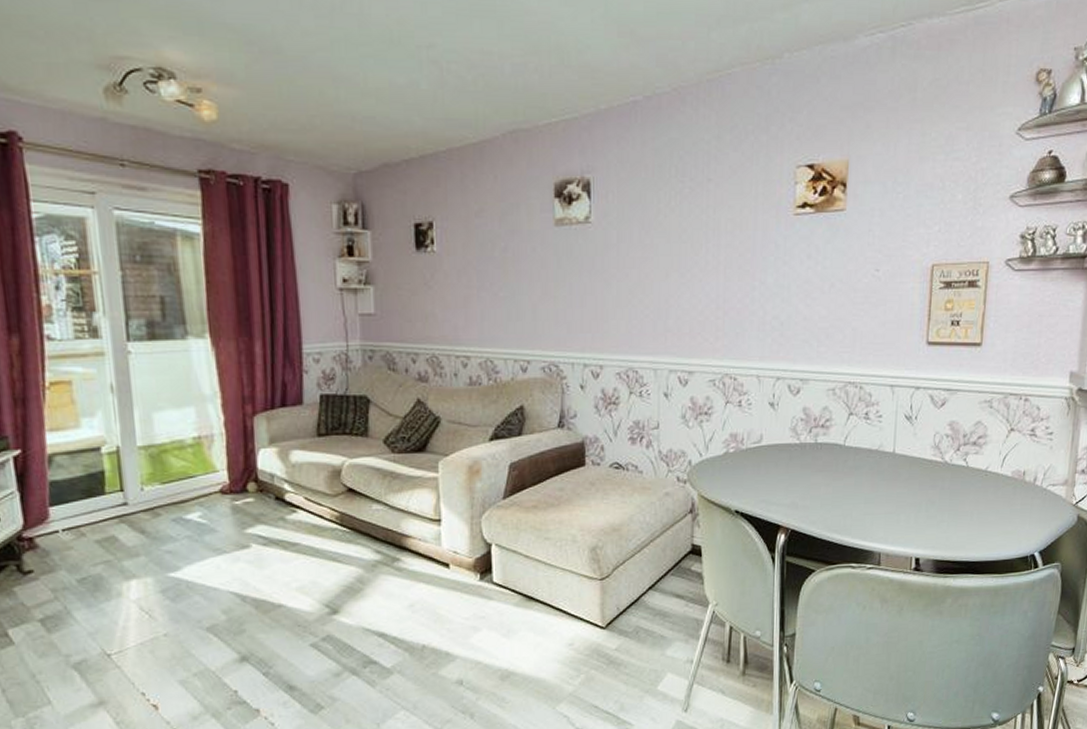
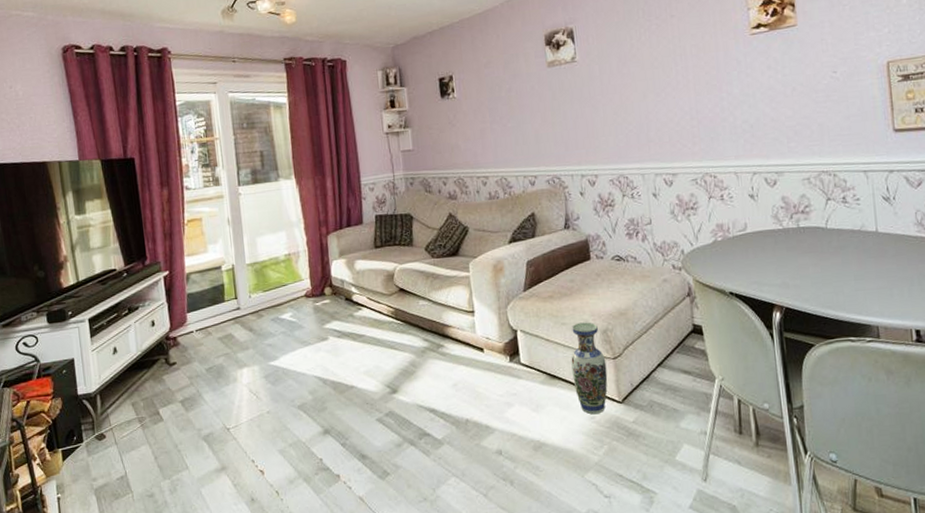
vase: none [552,537,592,641] -> present [571,322,608,415]

